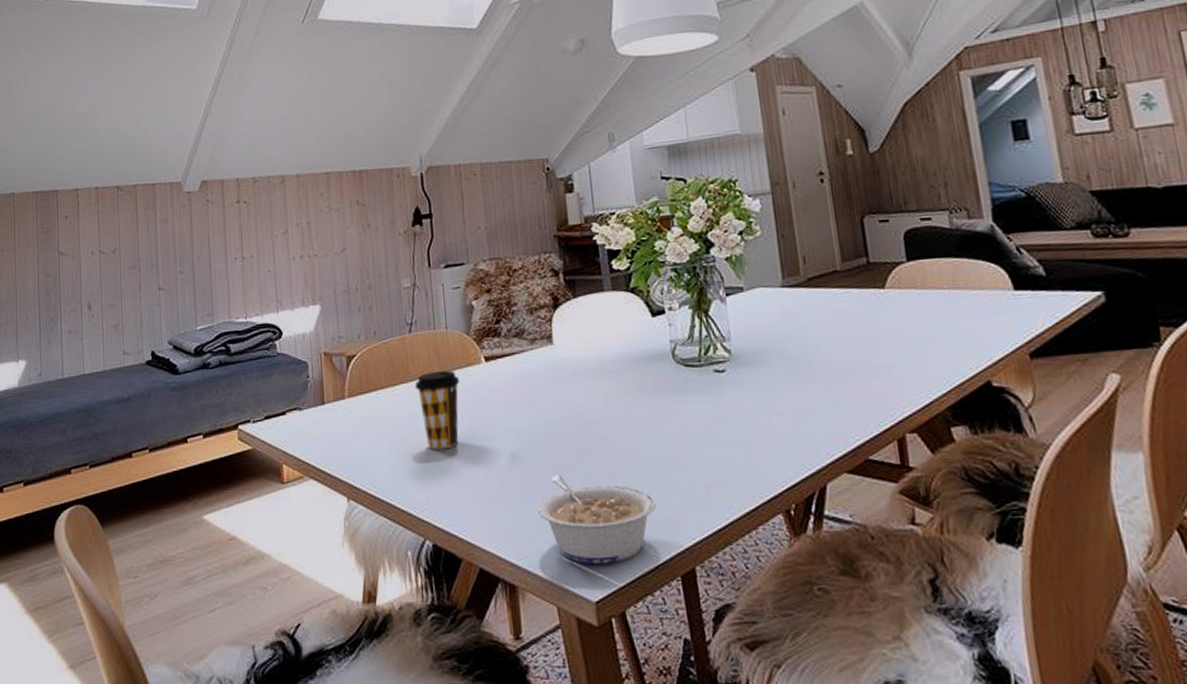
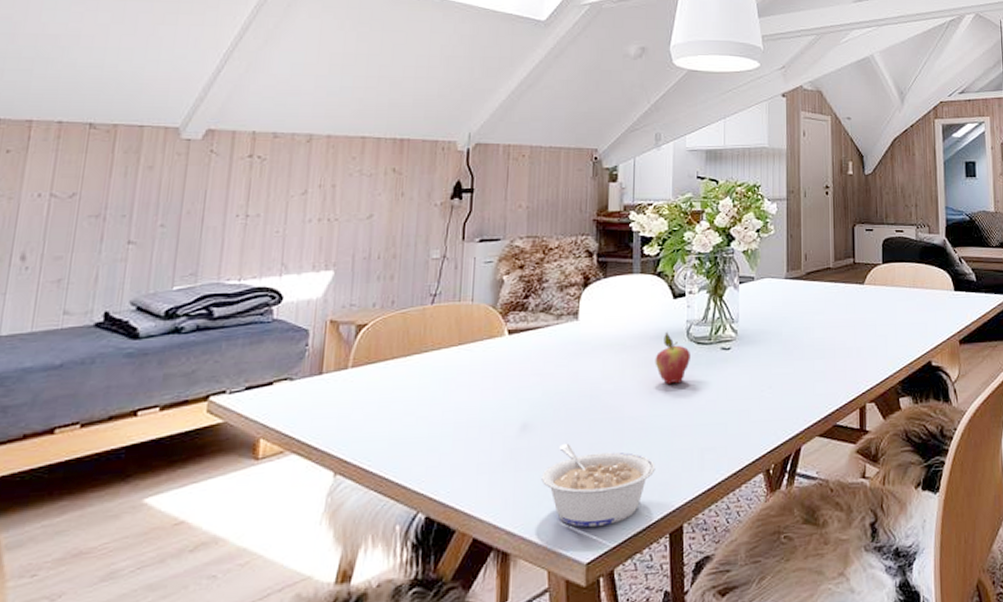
coffee cup: present [414,370,460,450] -> none [429,342,479,421]
fruit: none [640,353,680,412] -> present [655,331,690,385]

